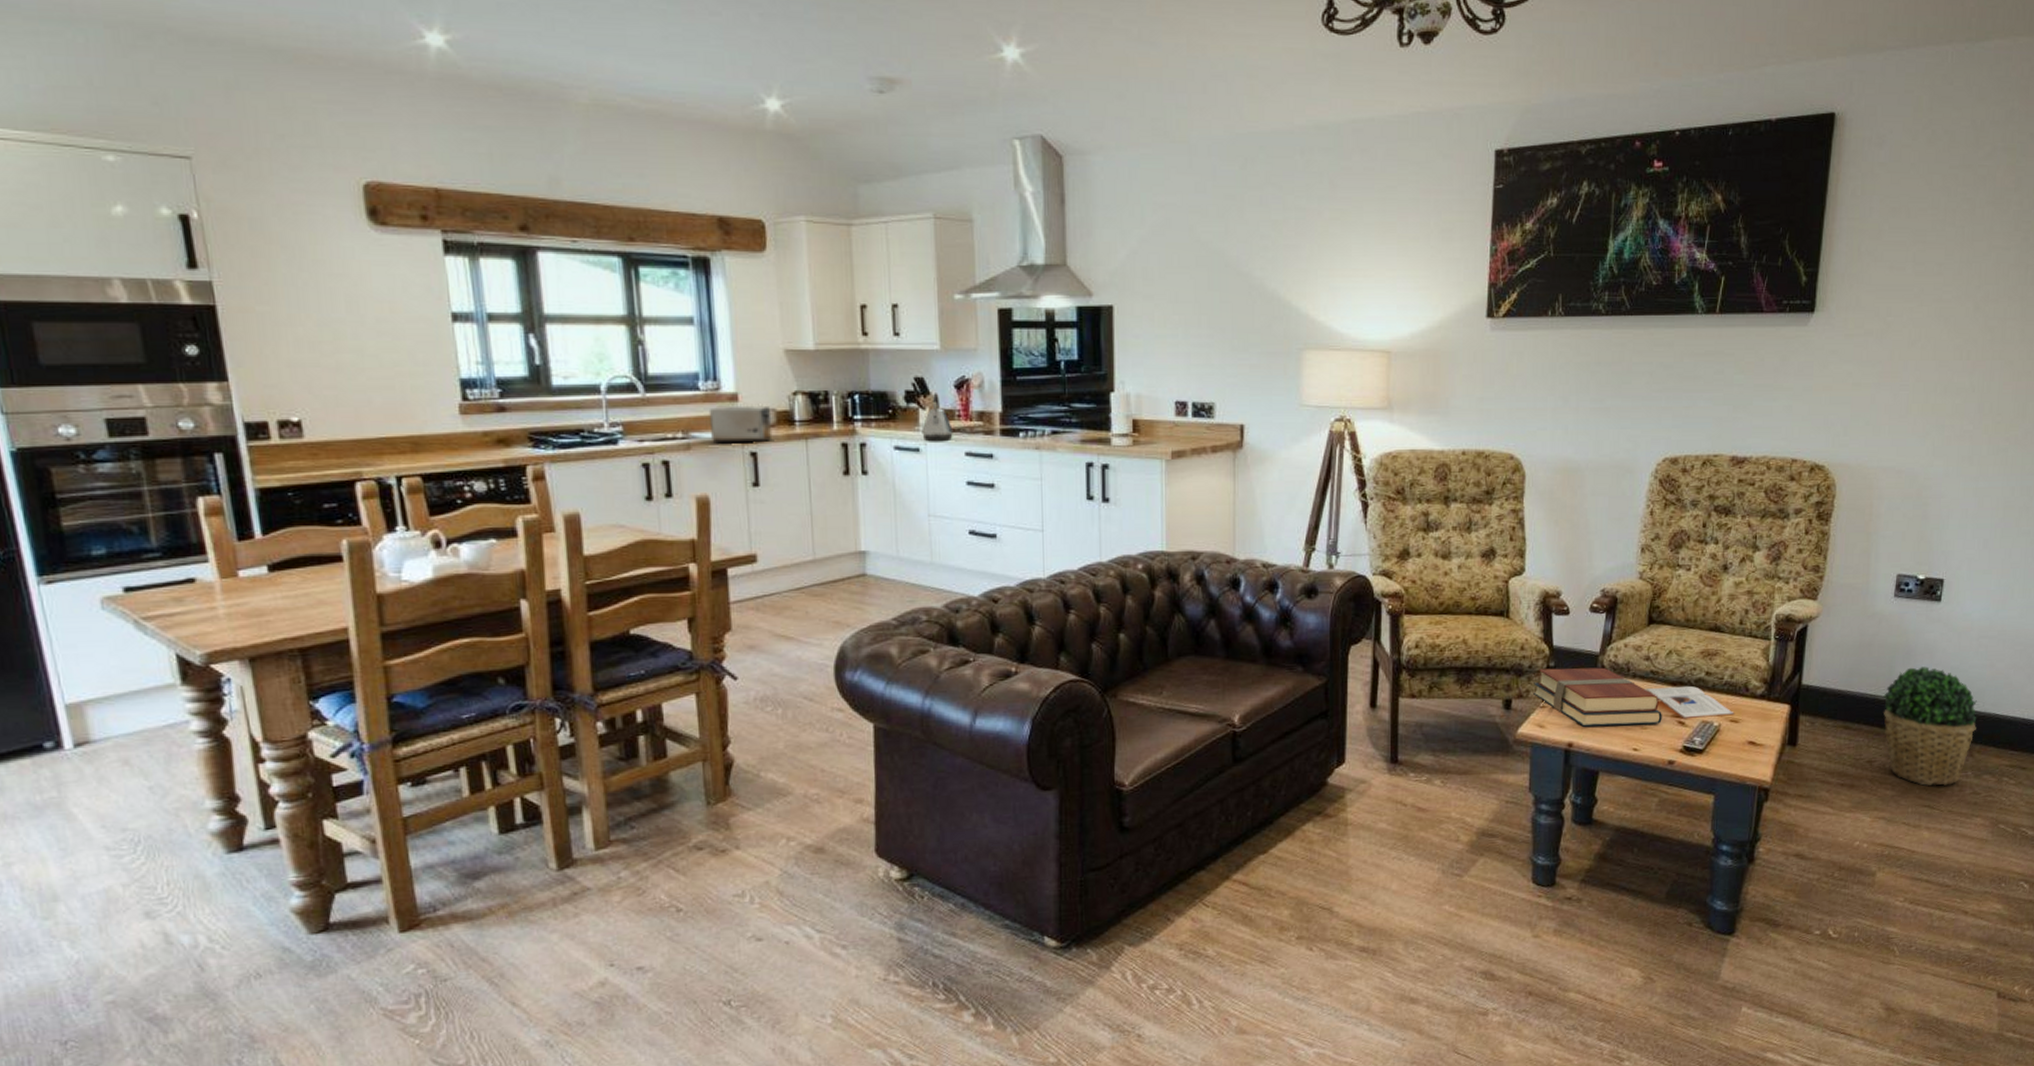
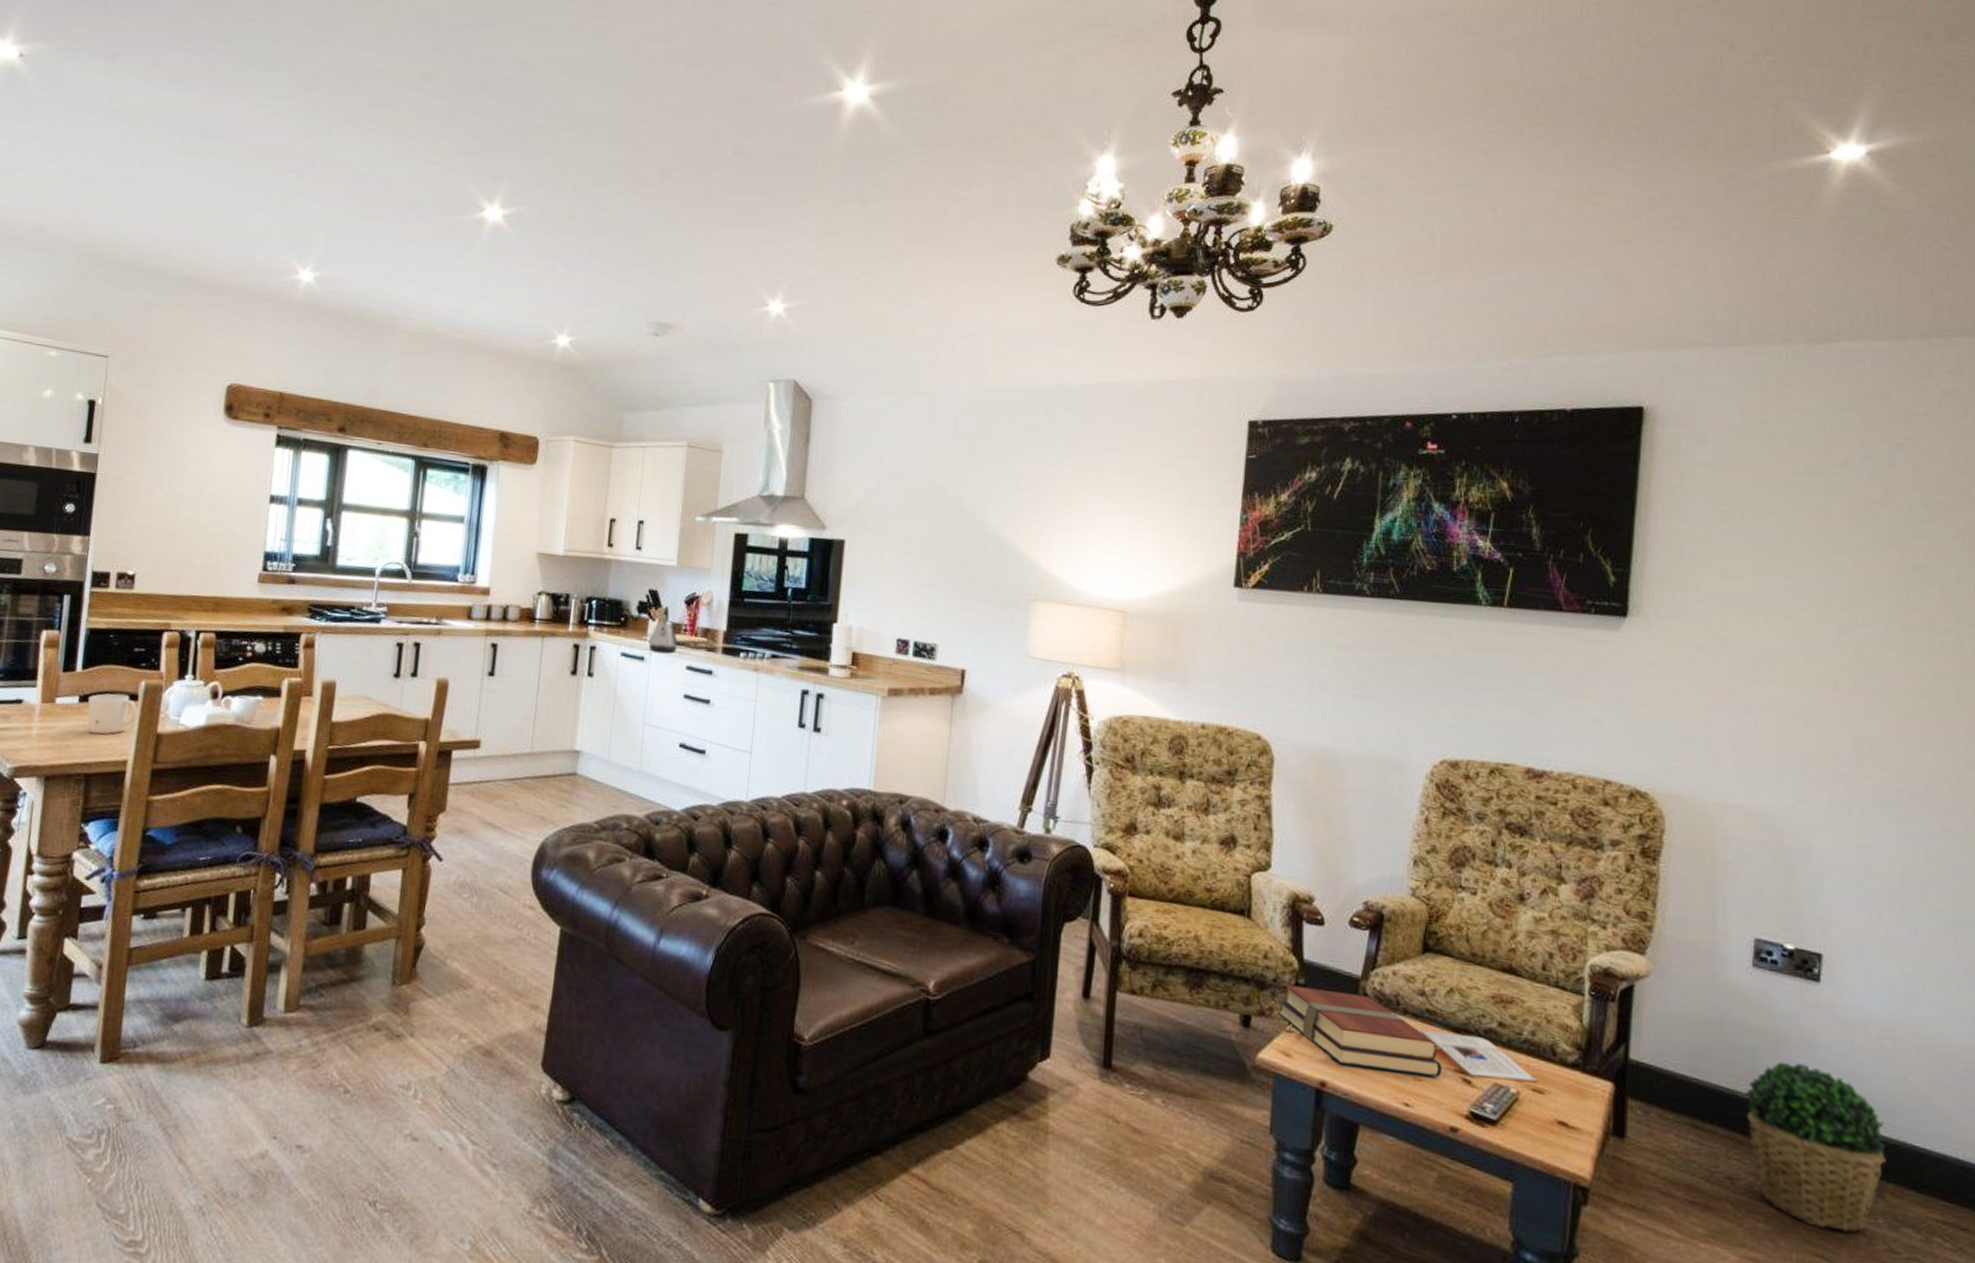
mug: none [278,556,347,604] -> present [87,693,138,735]
toaster: present [708,405,773,444] -> none [460,598,516,636]

